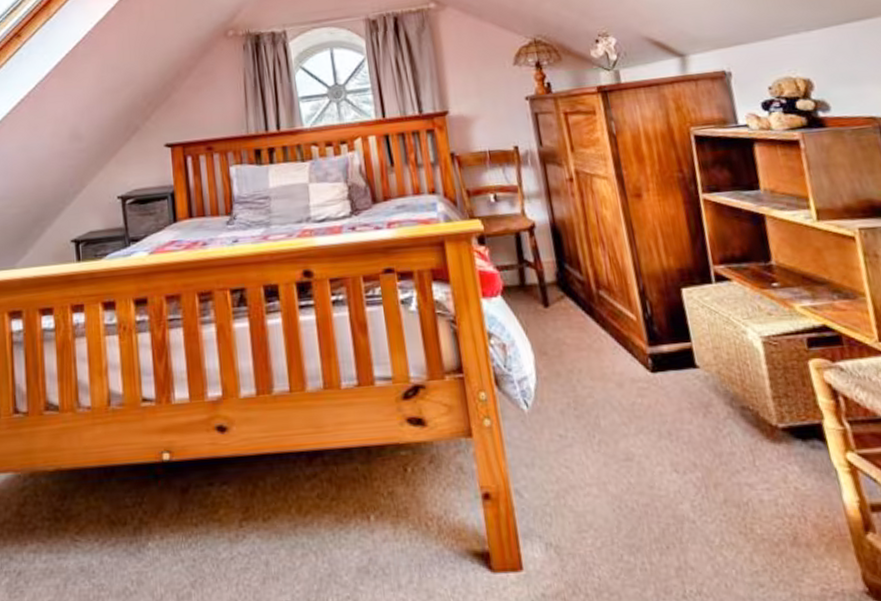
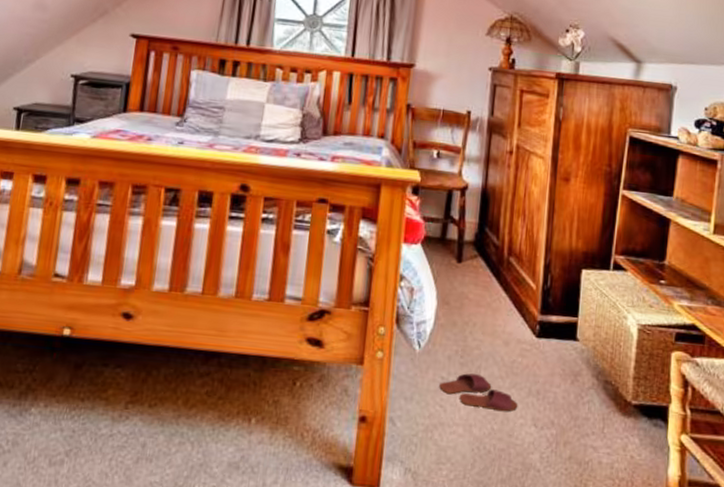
slippers: none [559,425,651,462] -> present [439,373,517,411]

